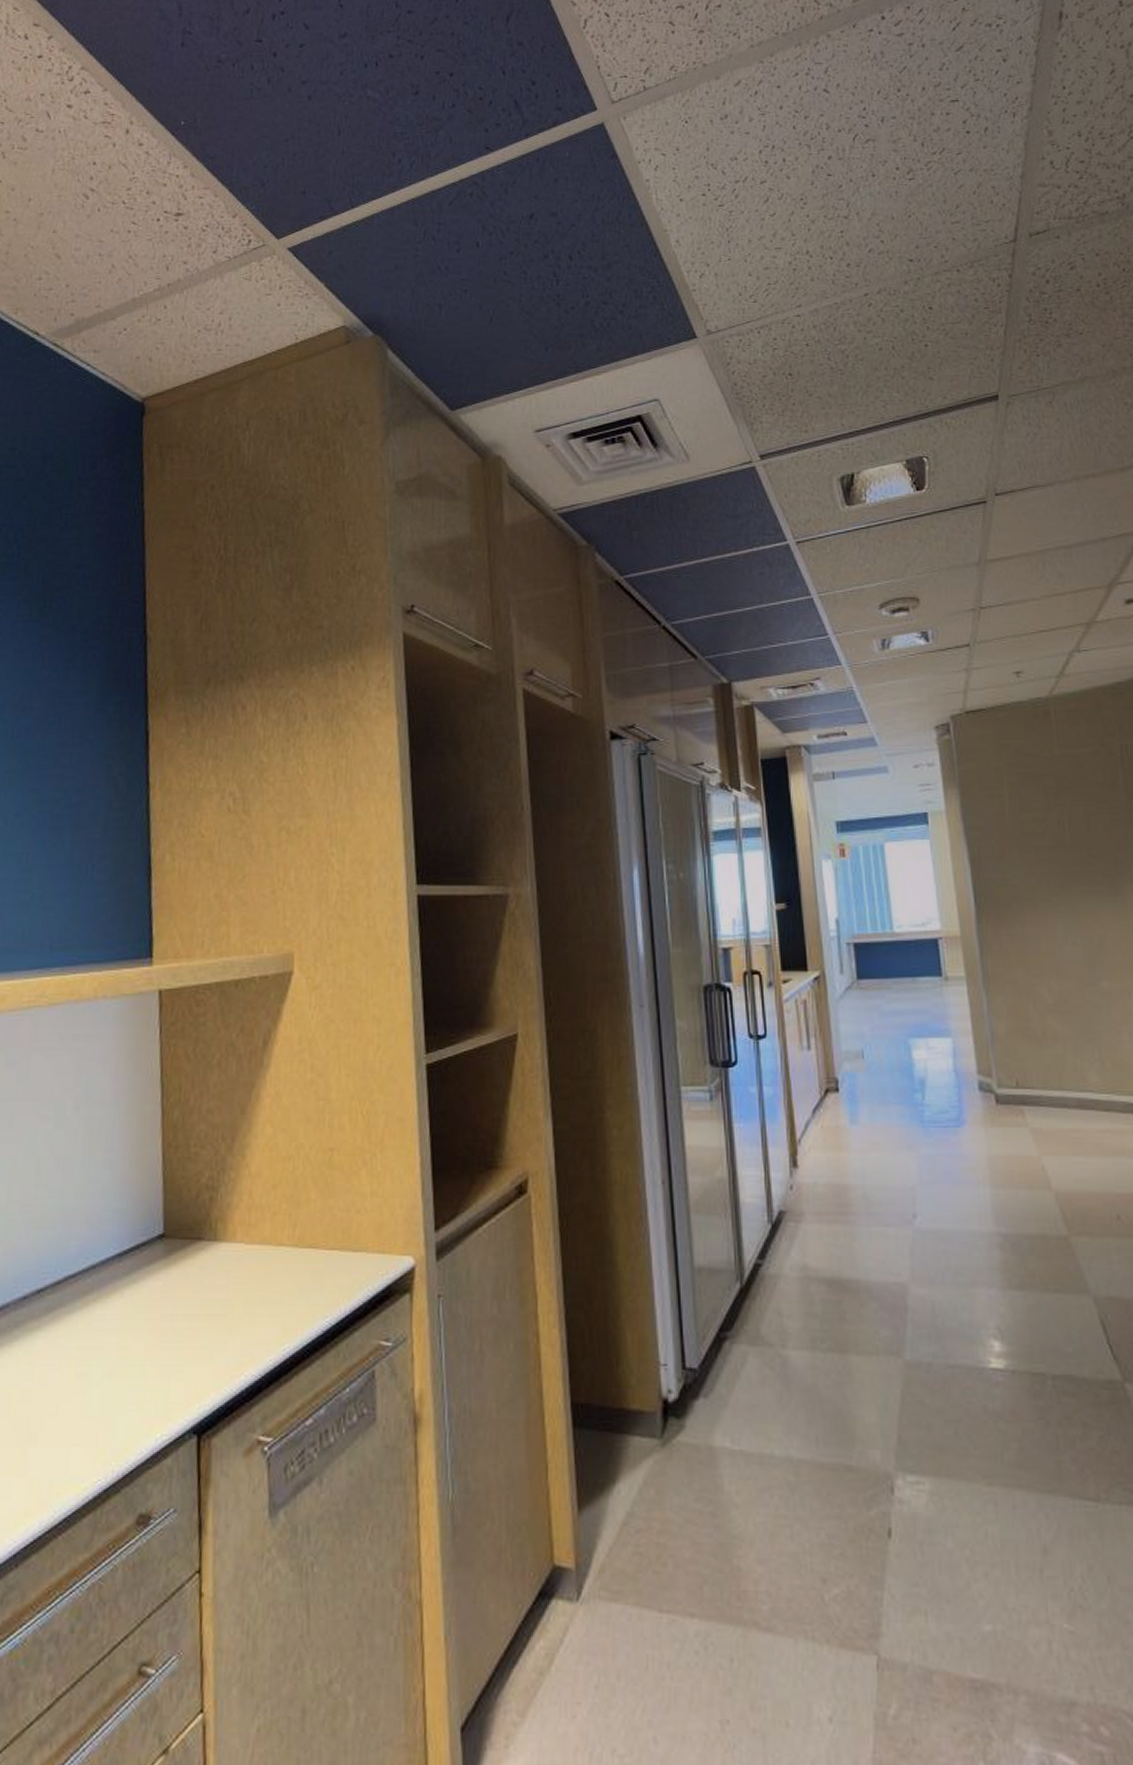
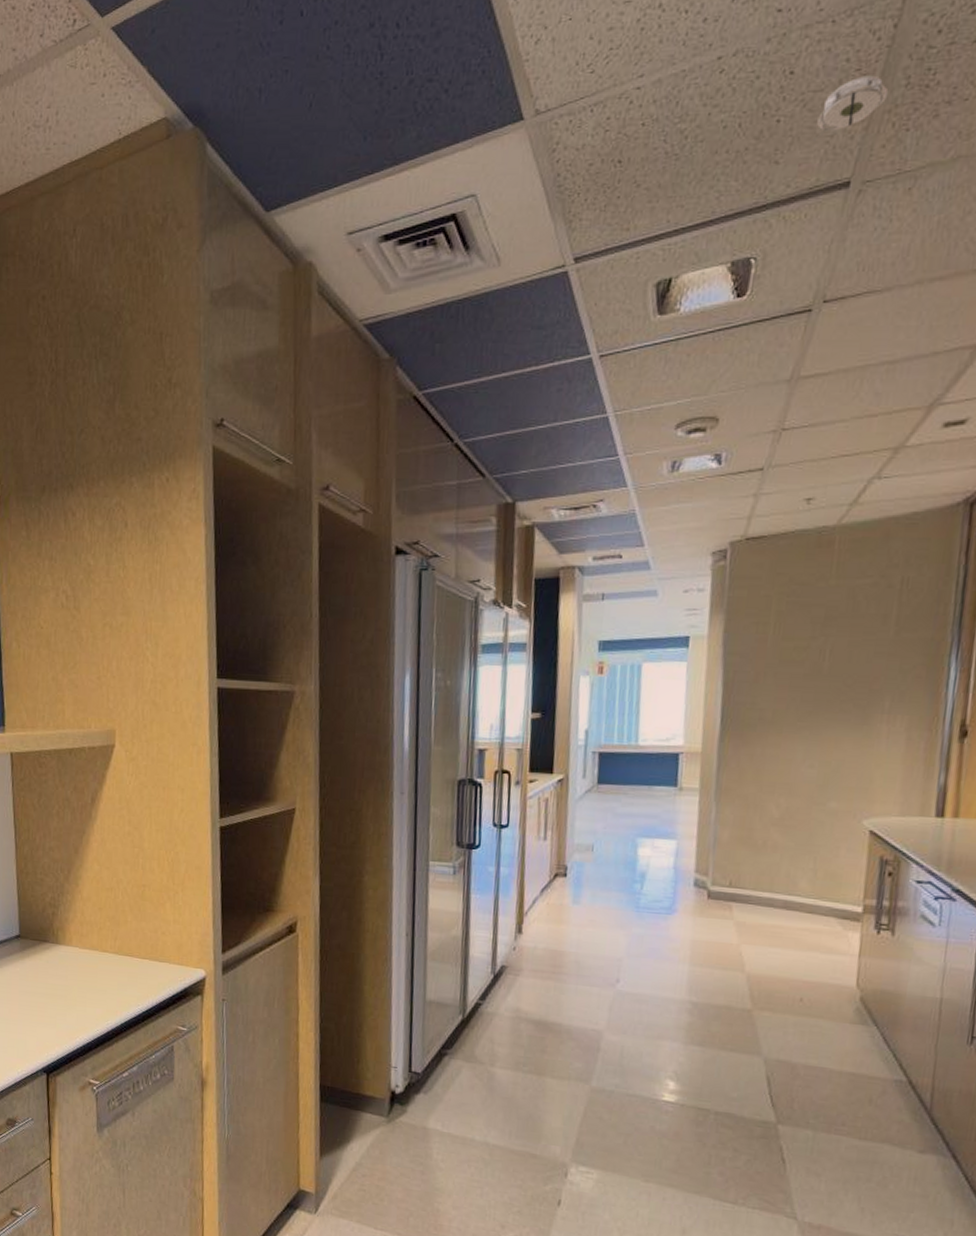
smoke detector: none [959,312,1016,362] -> present [814,75,889,141]

